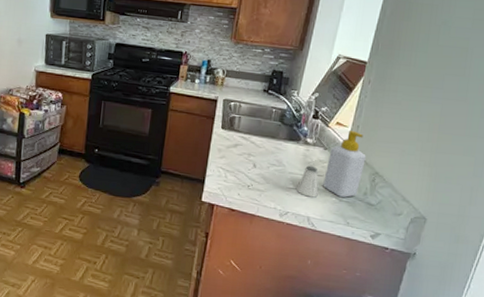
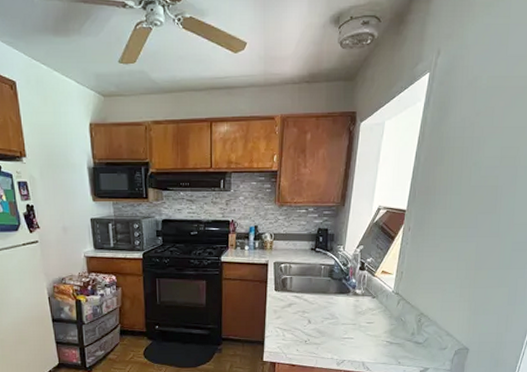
saltshaker: present [296,165,319,198] -> none [350,315,370,344]
soap bottle: present [323,131,366,197] -> none [374,277,411,340]

